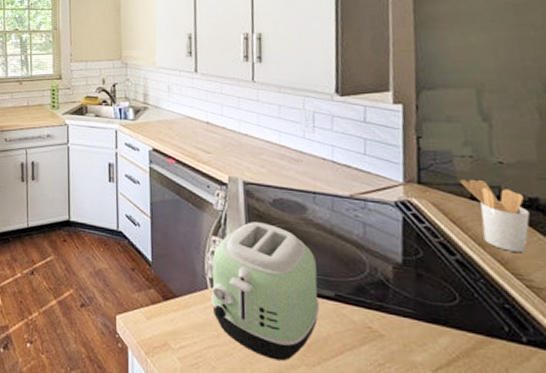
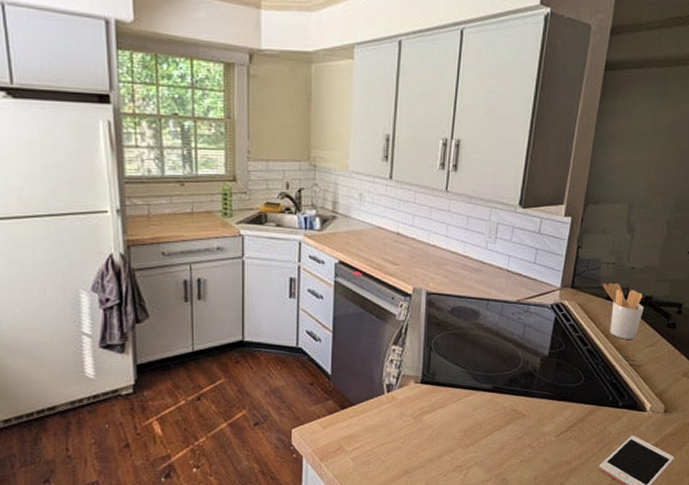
toaster: present [211,222,320,361] -> none [386,329,481,447]

